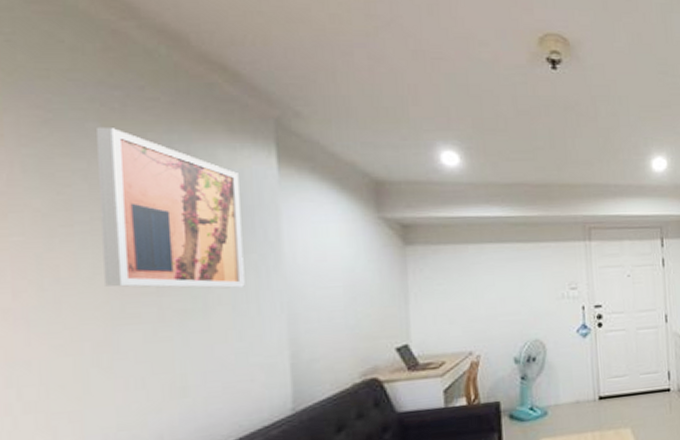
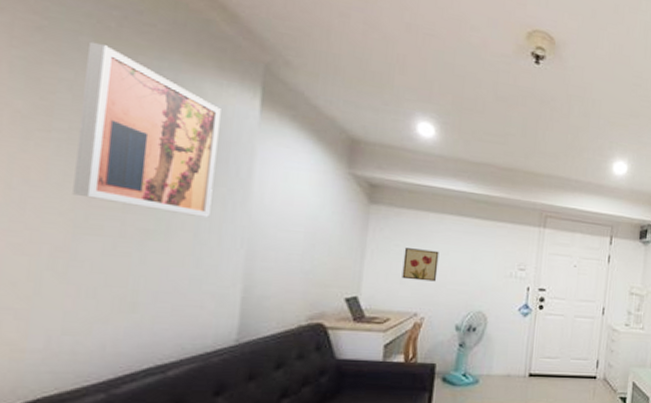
wall art: none [448,283,487,319] -> present [402,248,440,282]

